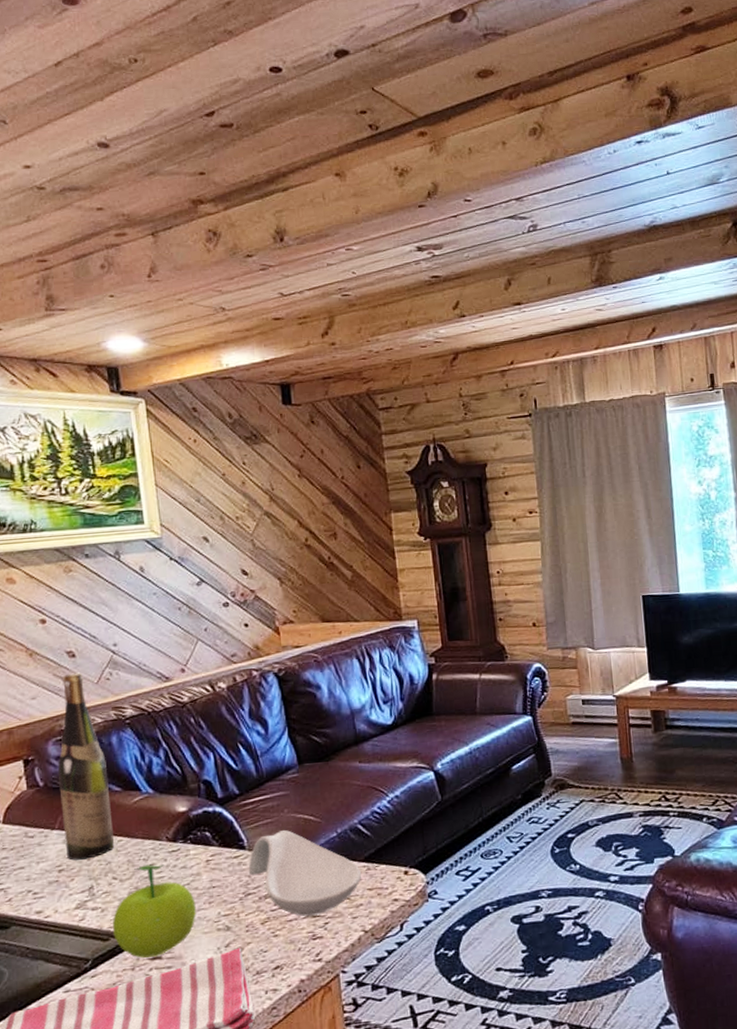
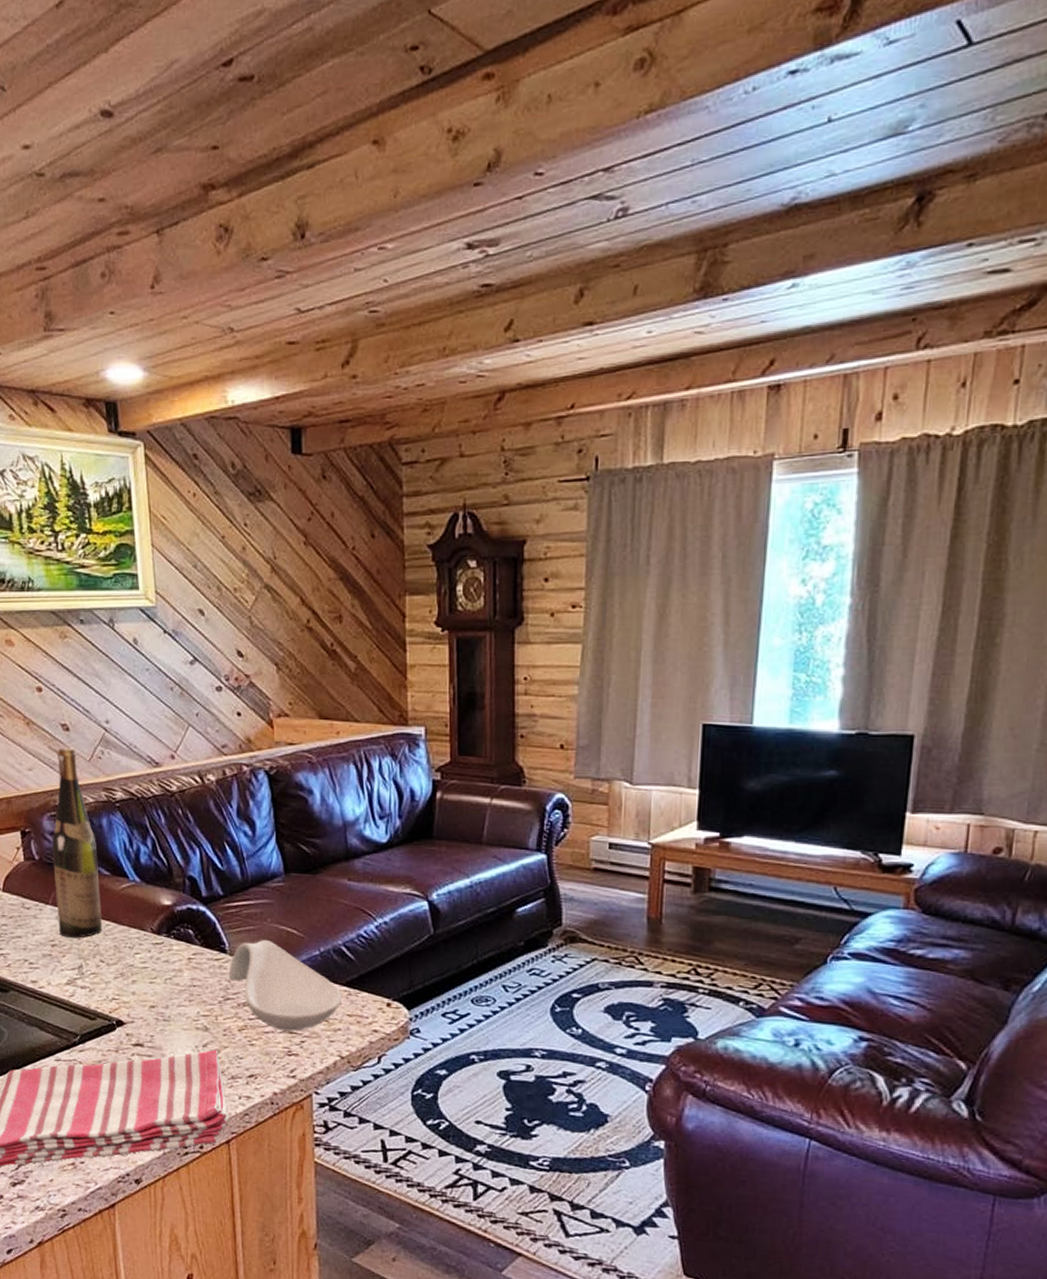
fruit: present [112,864,196,958] -> none [99,953,177,1043]

